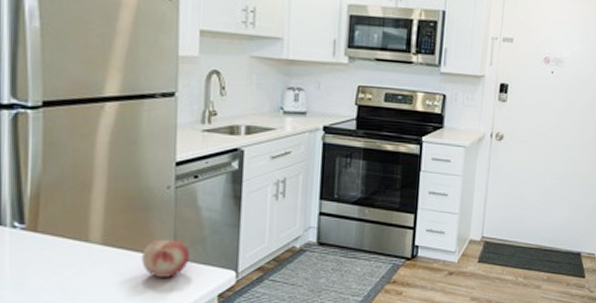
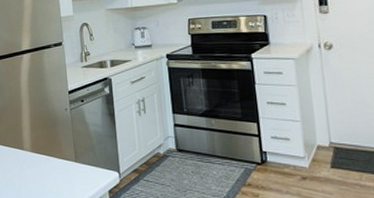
fruit: present [142,239,190,277] -> none [55,147,86,176]

